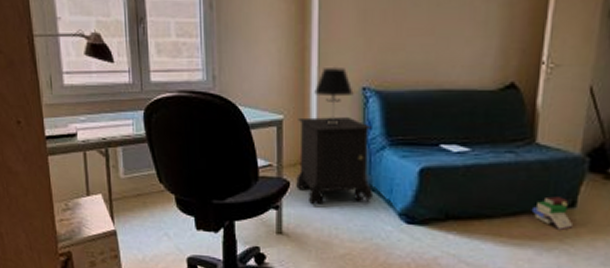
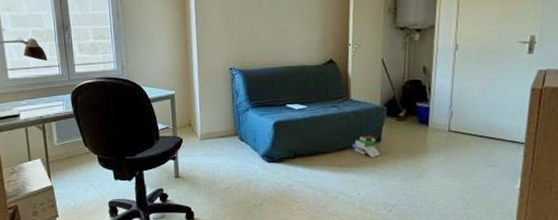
nightstand: present [296,117,374,206] -> none [185,90,243,155]
table lamp: present [314,66,354,126] -> none [196,54,224,96]

